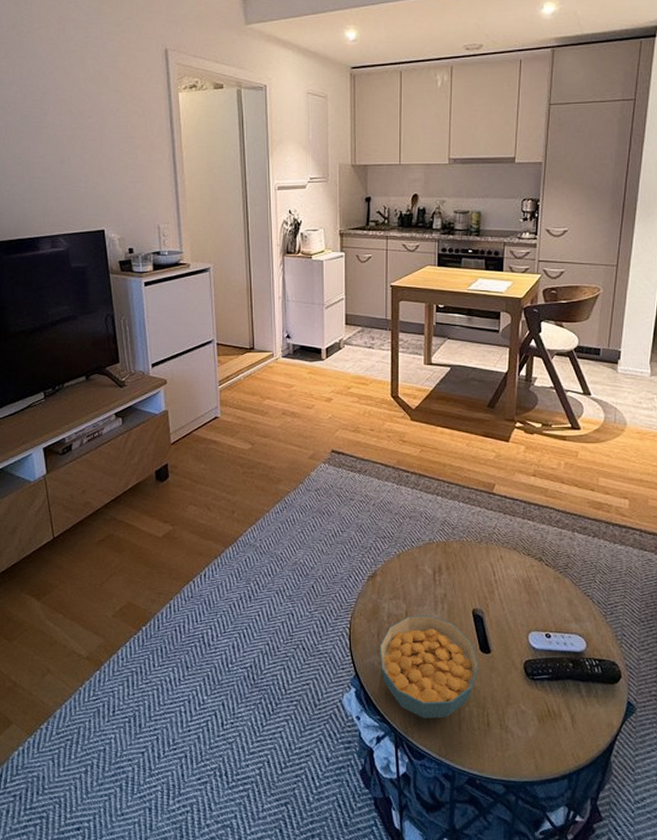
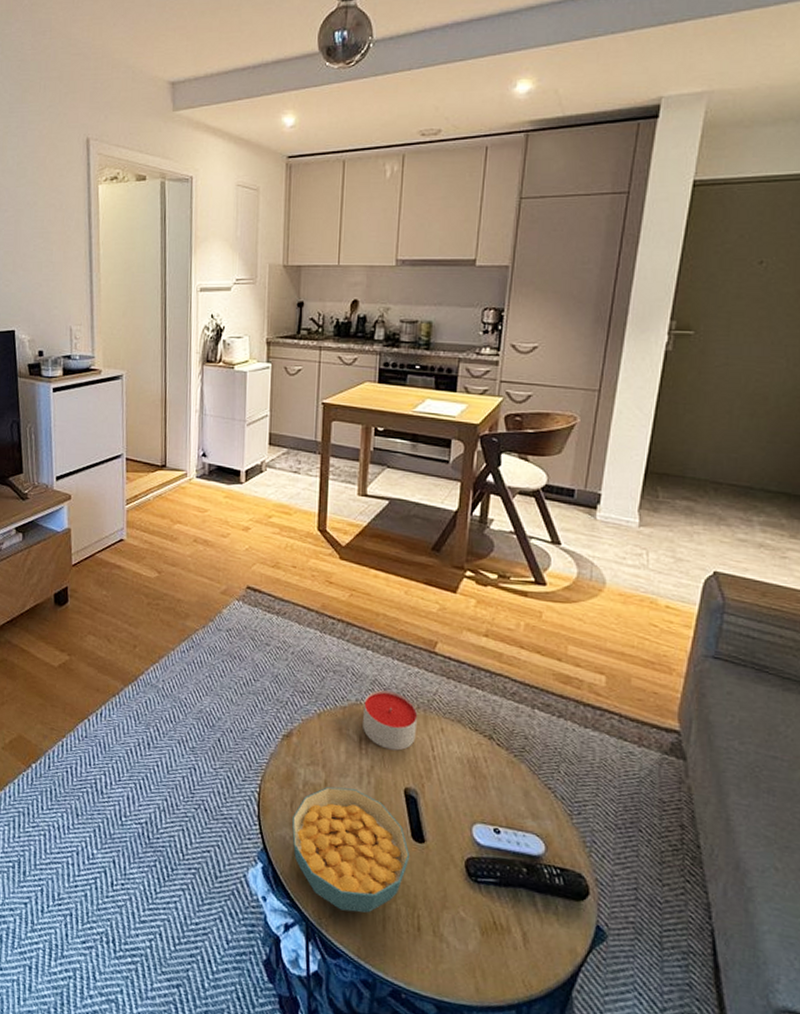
candle: none [436,529,481,579] -> present [363,690,418,751]

